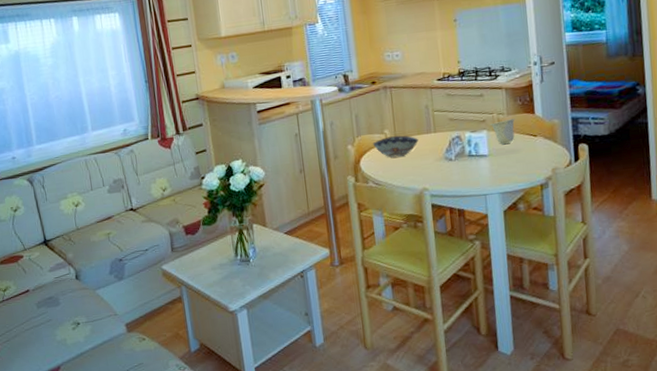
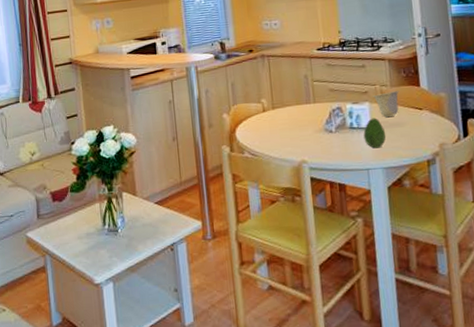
decorative bowl: present [372,135,418,158] -> none [249,105,297,128]
fruit: none [481,145,503,175] -> present [363,118,386,149]

